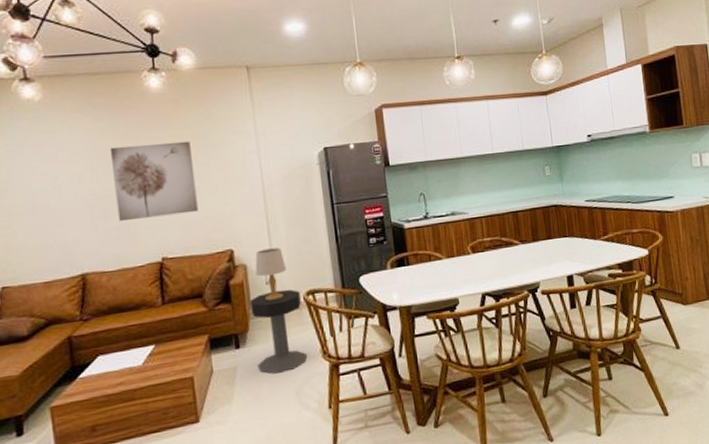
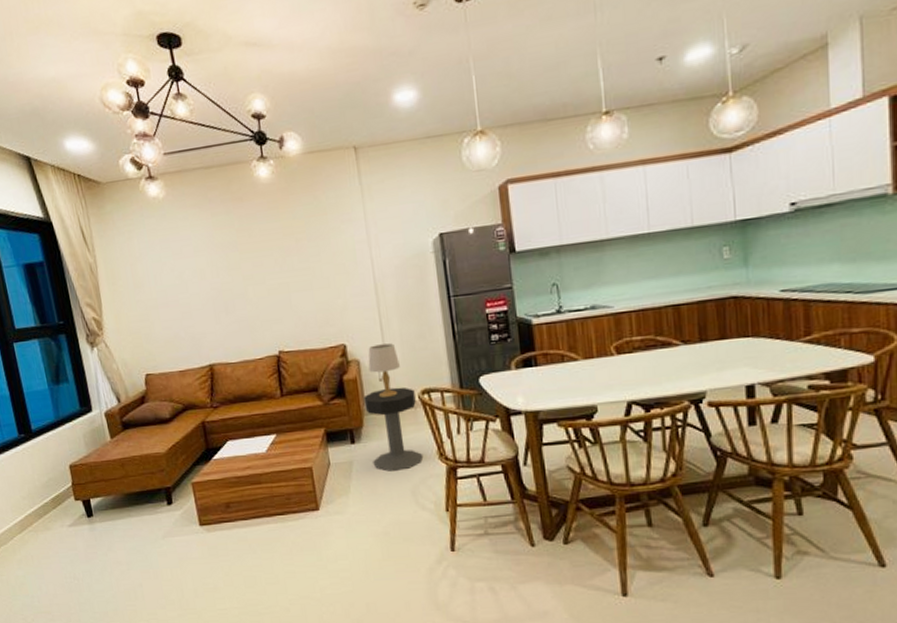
wall art: present [109,140,198,222] -> none [226,231,311,315]

